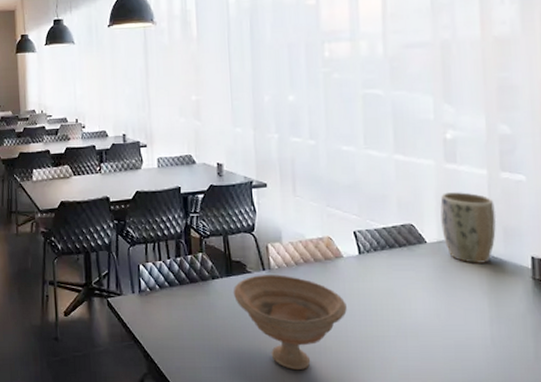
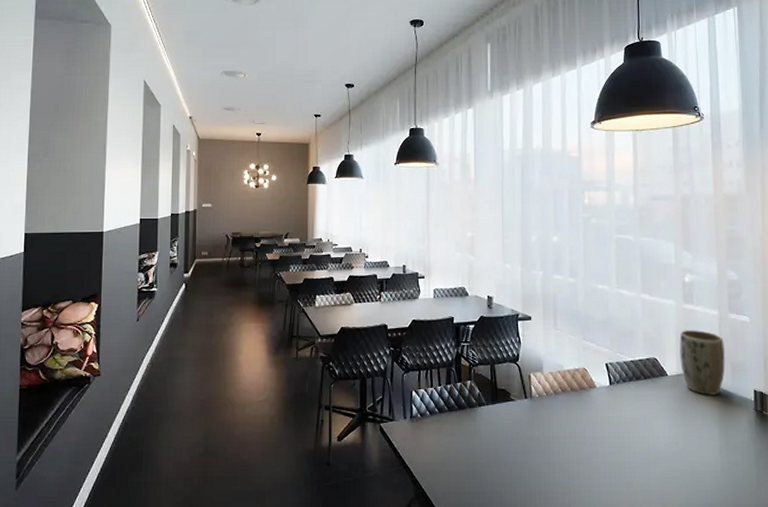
bowl: present [233,275,347,371] -> none [497,403,598,496]

